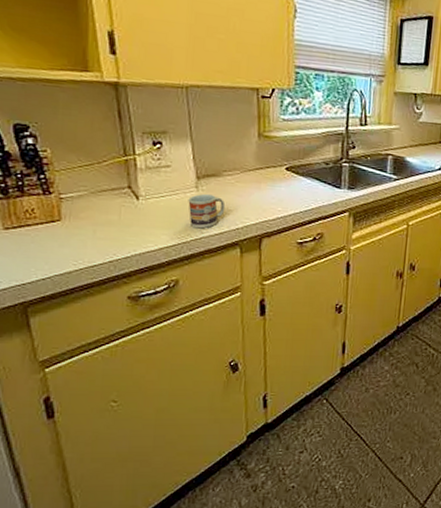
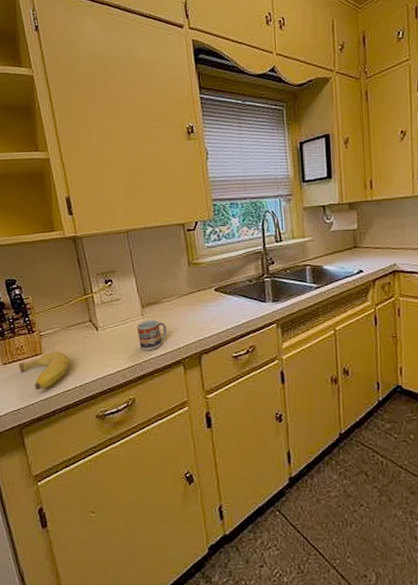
fruit: none [26,219,98,263] -> present [18,352,69,390]

